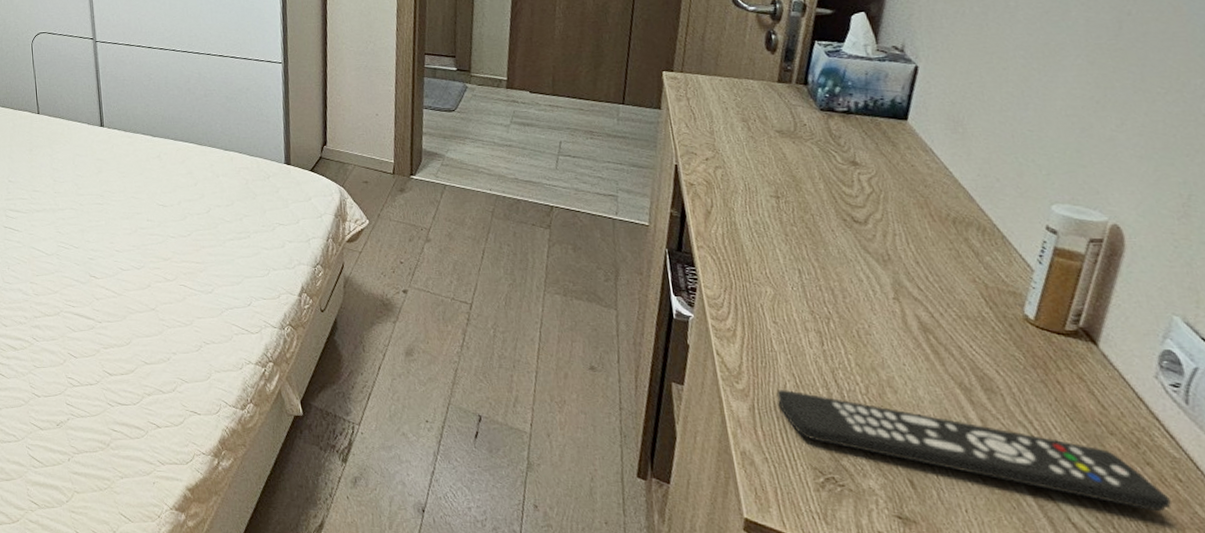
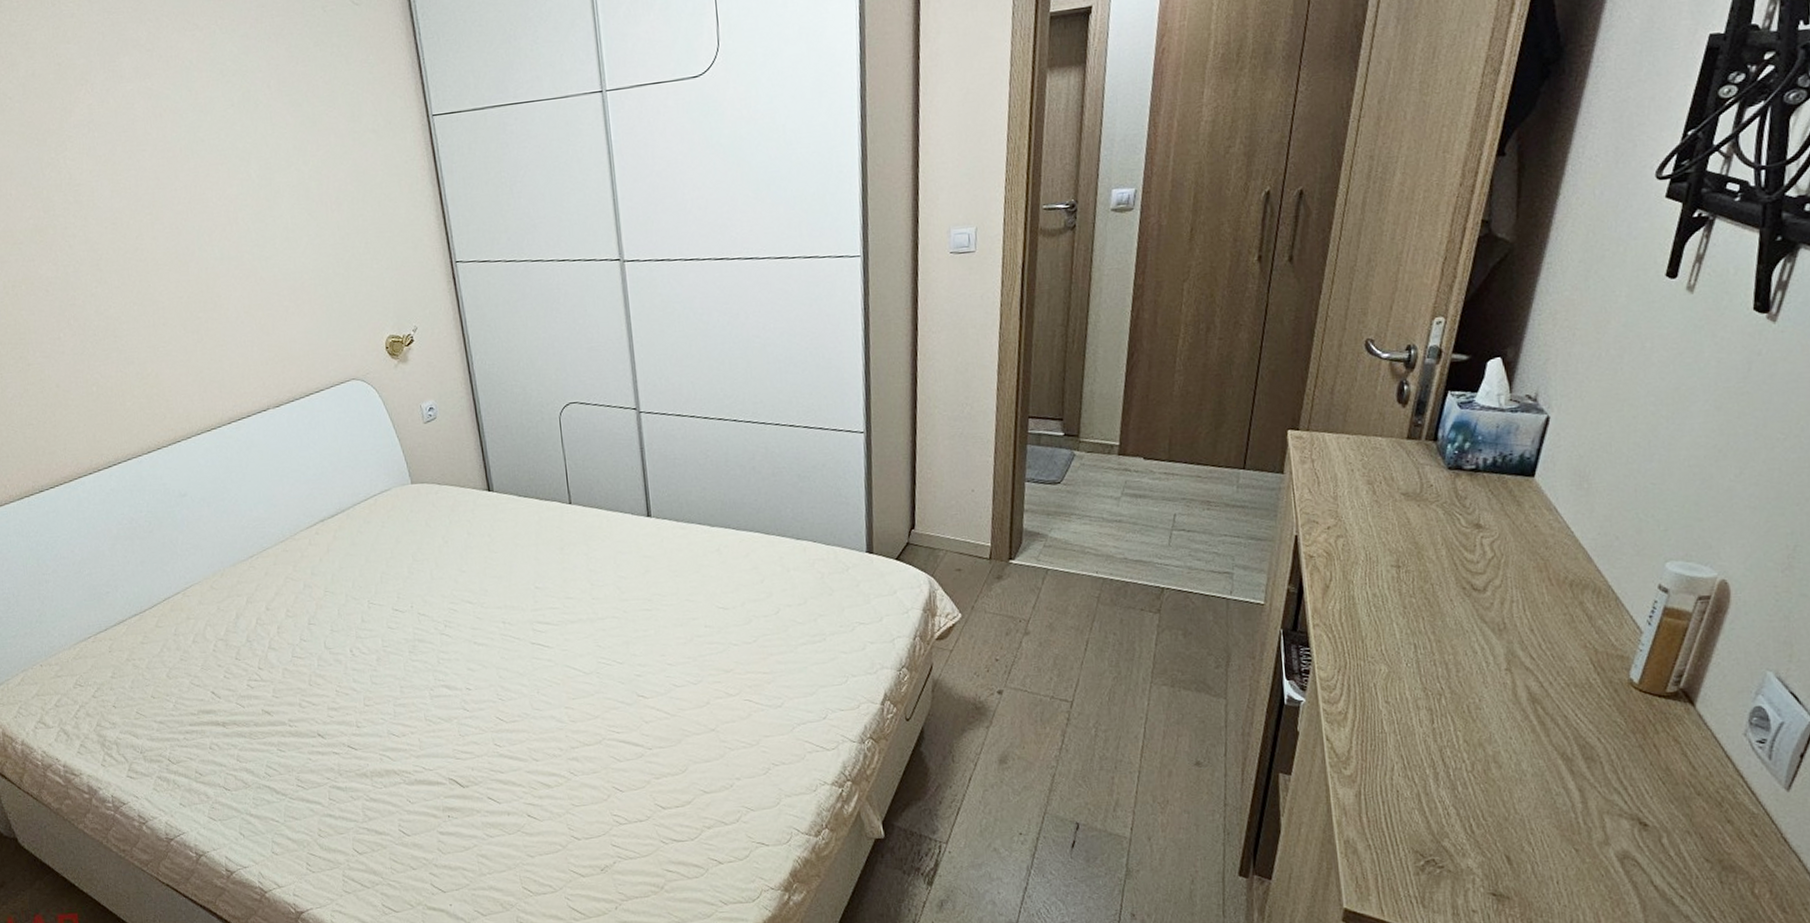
remote control: present [776,390,1172,512] -> none [1384,772,1745,868]

